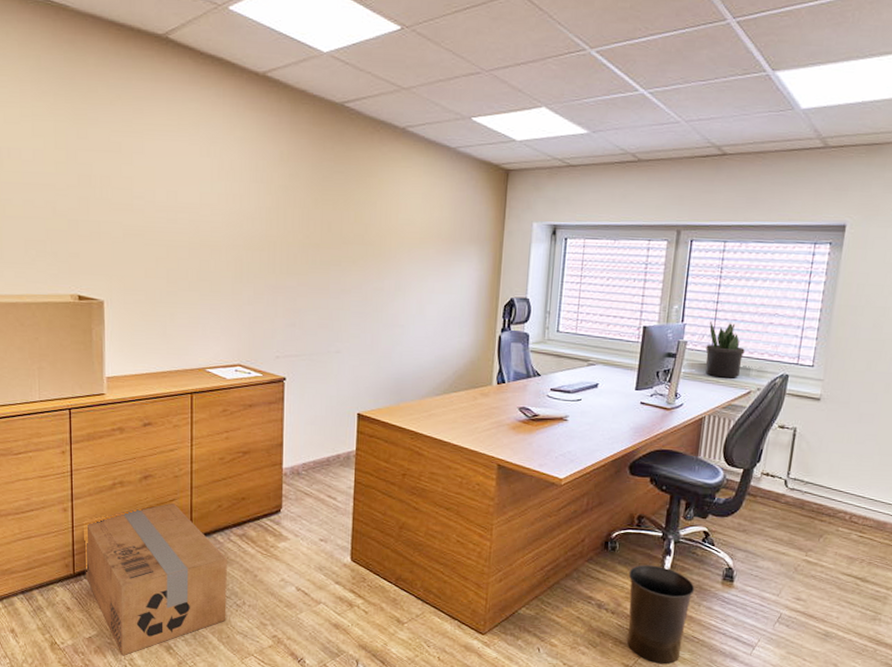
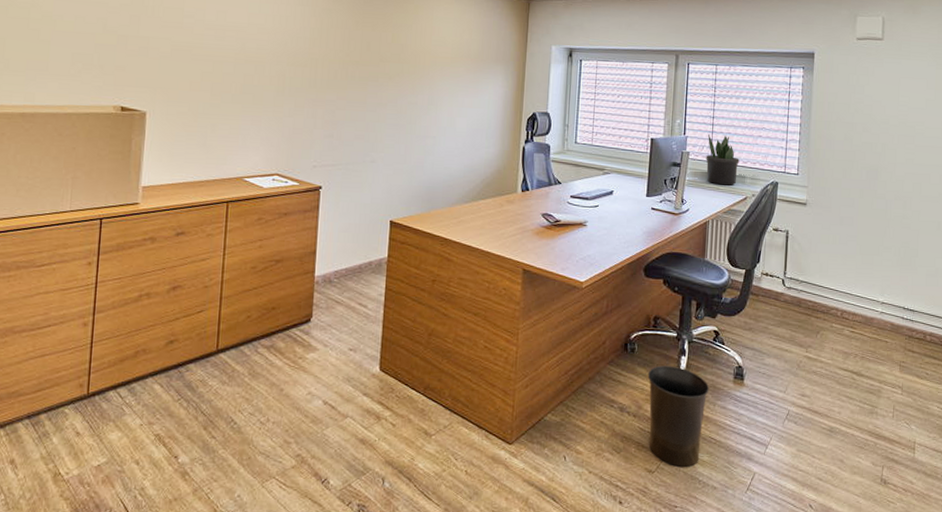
cardboard box: present [85,503,227,656] -> none [100,315,253,485]

